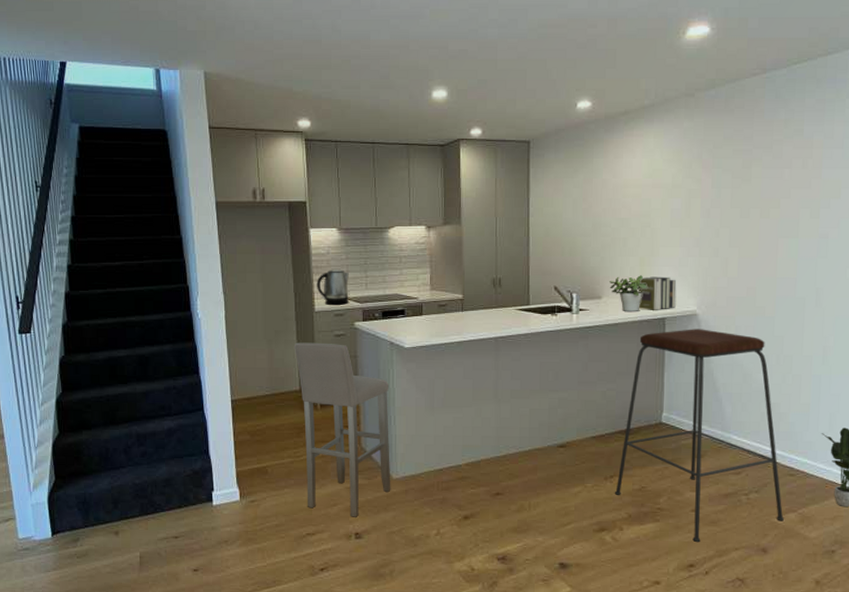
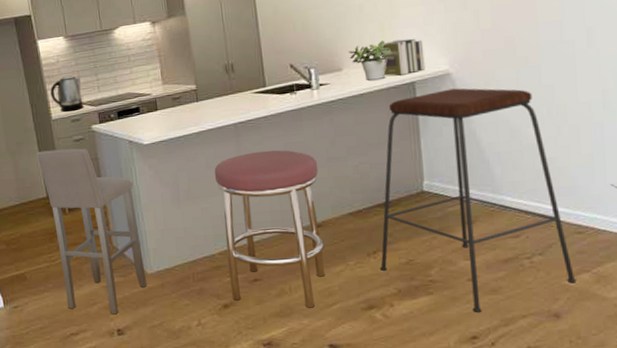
bar stool: none [470,367,569,526] -> present [214,150,326,308]

